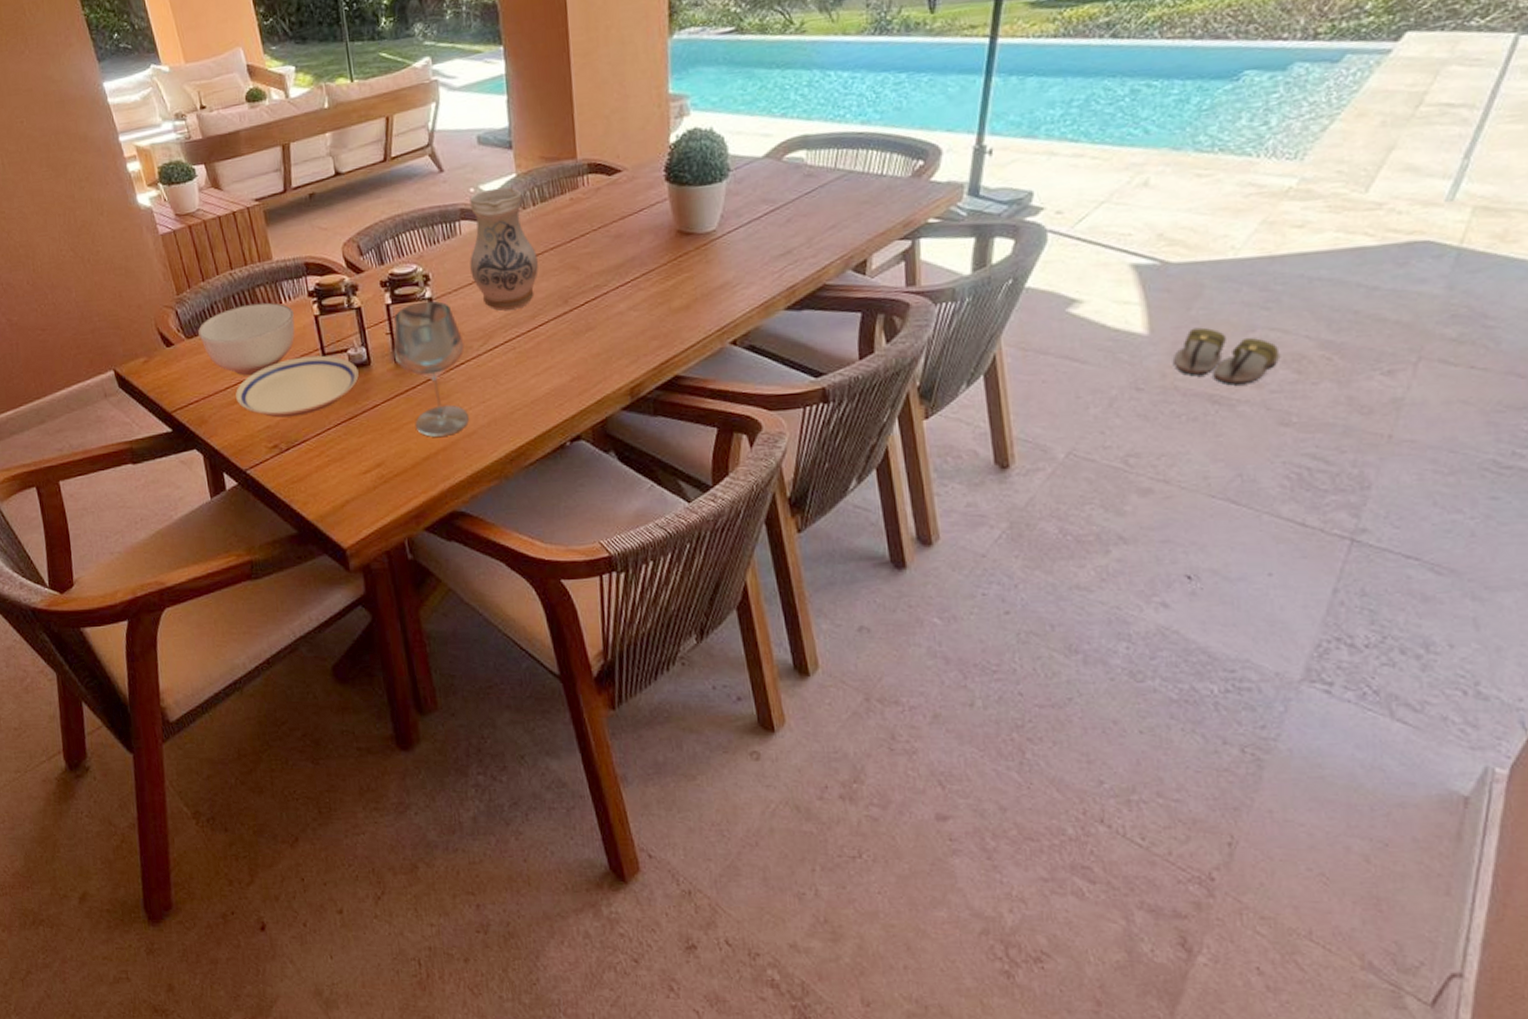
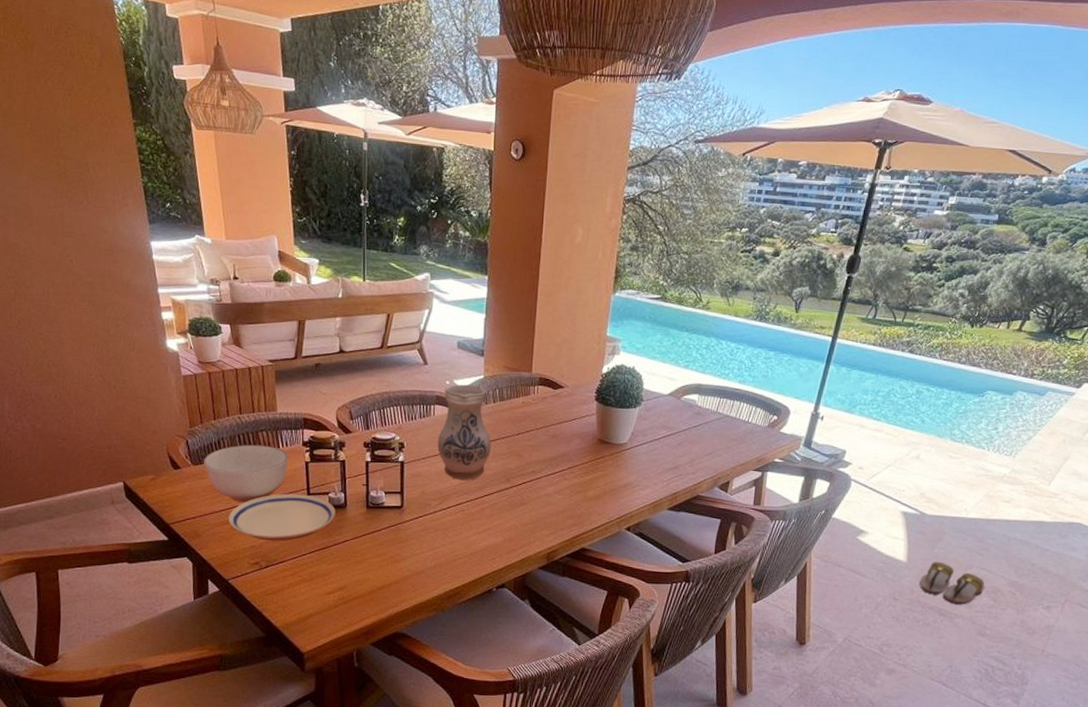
wine glass: present [393,300,469,437] -> none [366,463,424,572]

